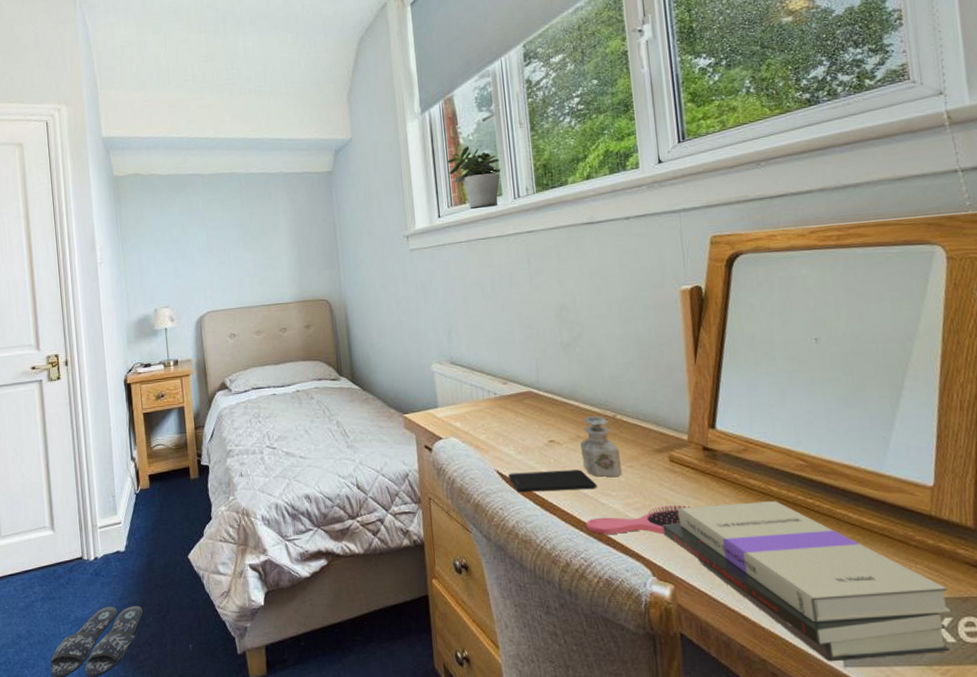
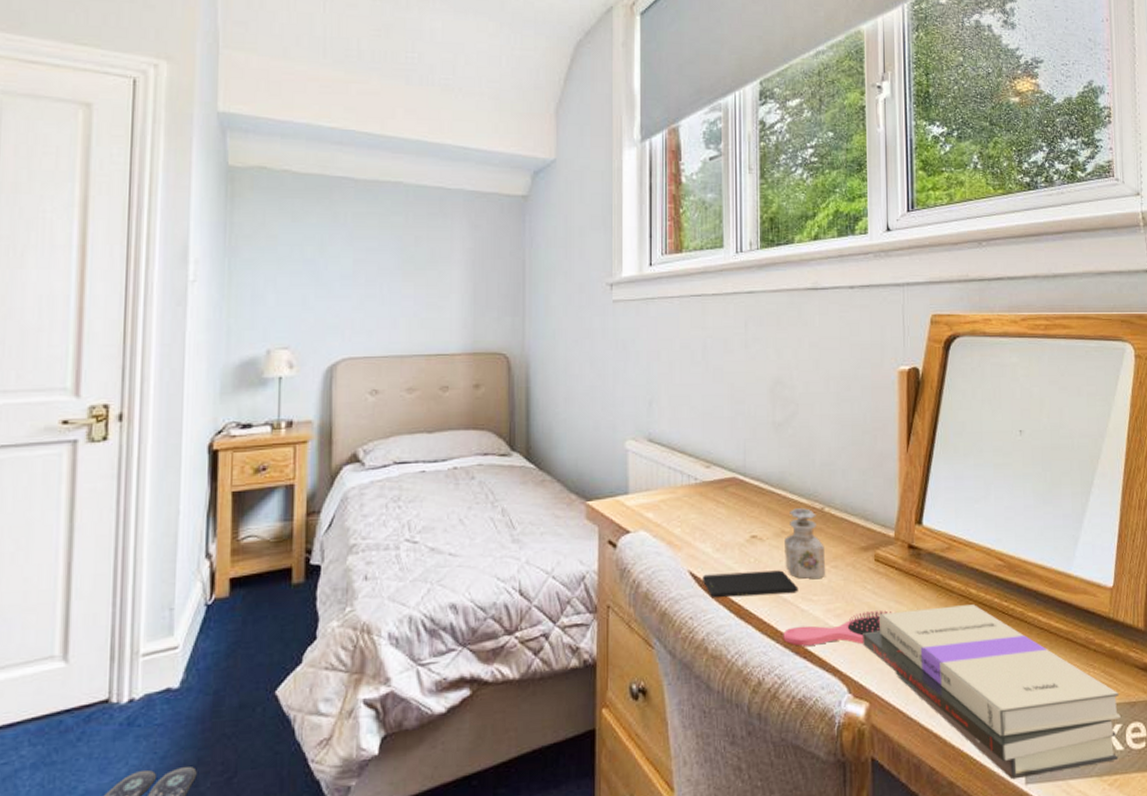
potted plant: present [447,146,501,210] -> none [665,186,725,260]

